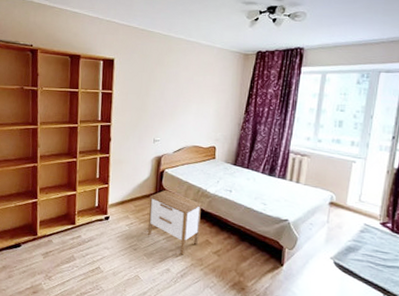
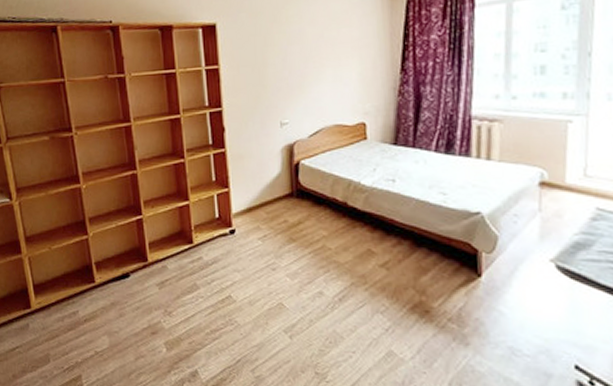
nightstand: present [148,189,203,255] -> none [284,187,358,272]

